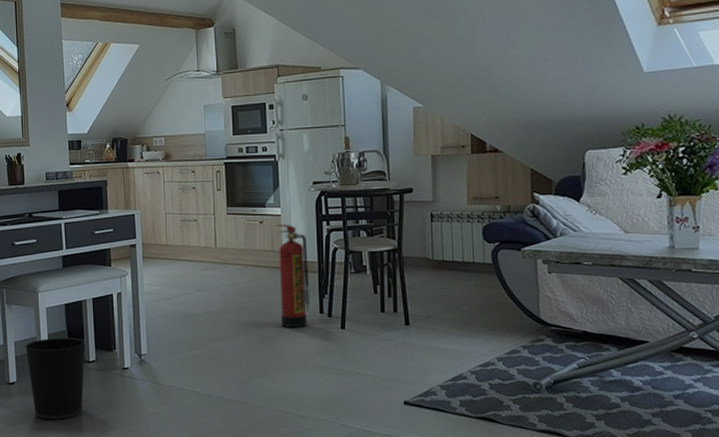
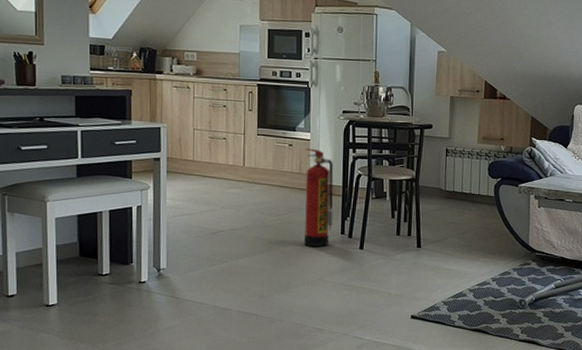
wastebasket: present [24,337,86,419] -> none [28,249,99,333]

